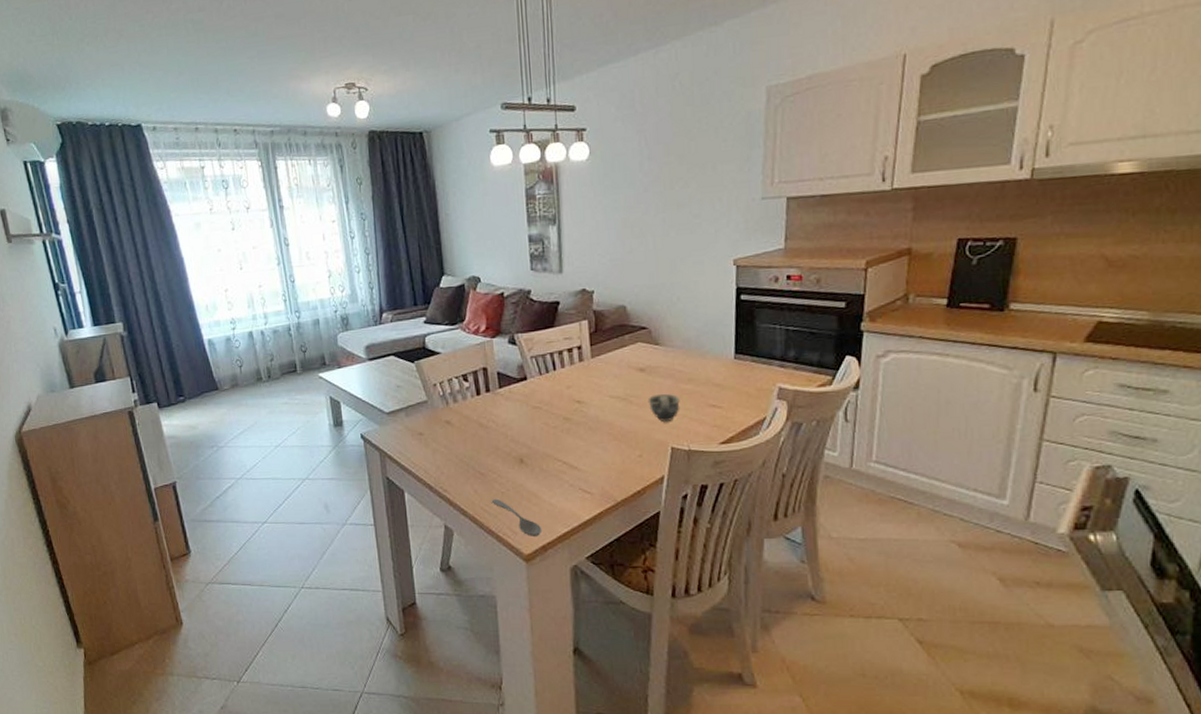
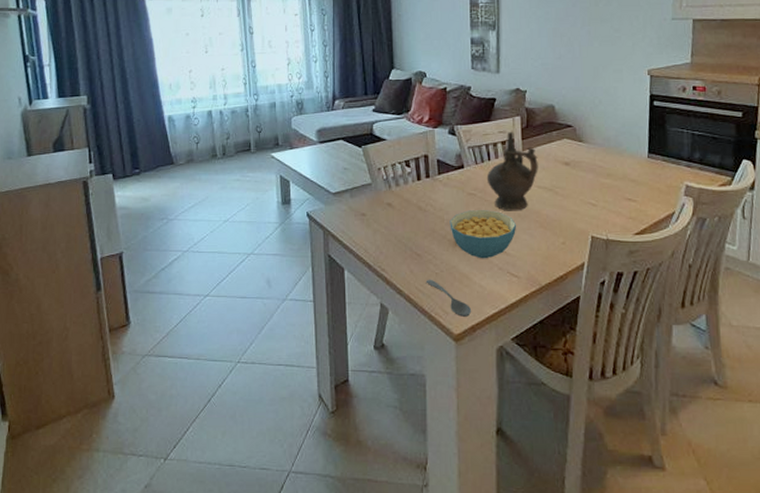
cereal bowl: none [514,424,587,476] -> present [449,210,516,259]
ceremonial vessel: none [552,338,610,424] -> present [486,132,538,211]
cup: present [647,393,680,421] -> none [571,186,600,212]

